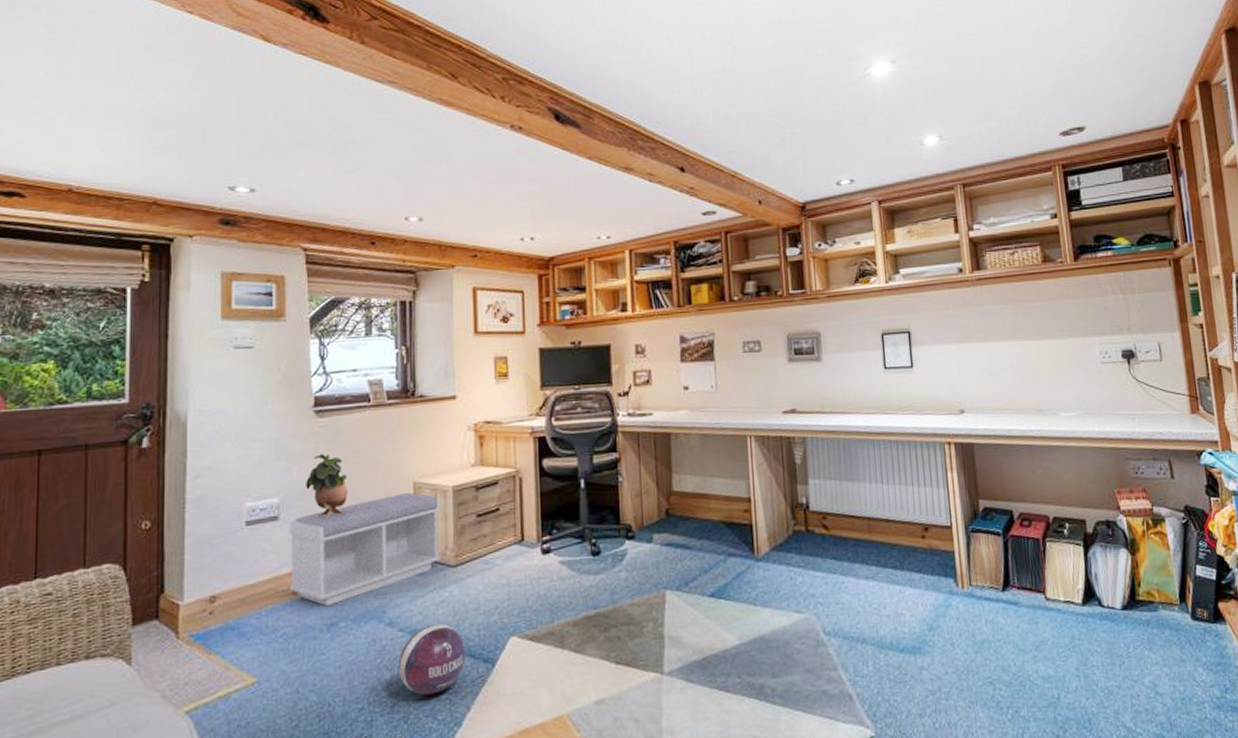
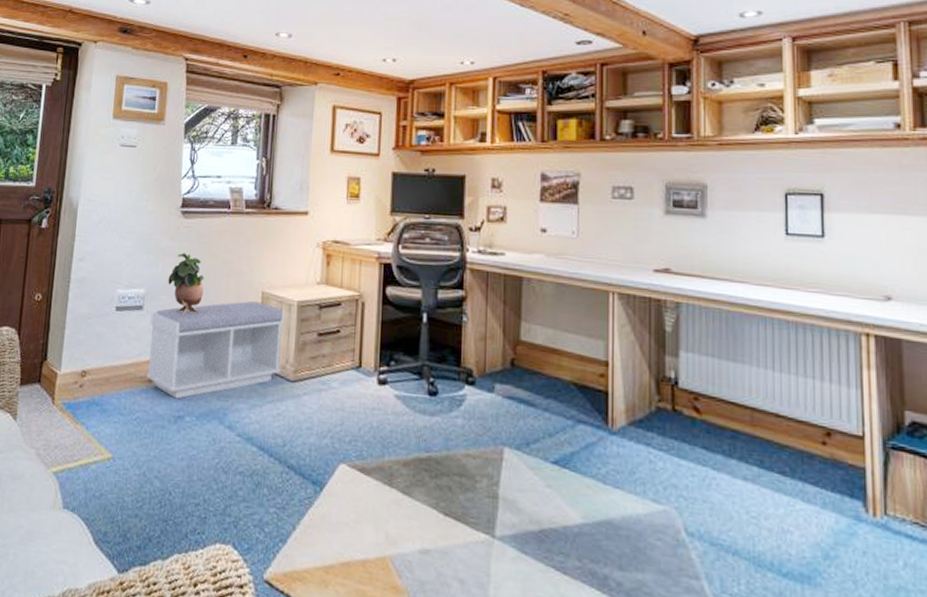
ball: present [398,623,466,696] -> none [233,435,296,506]

